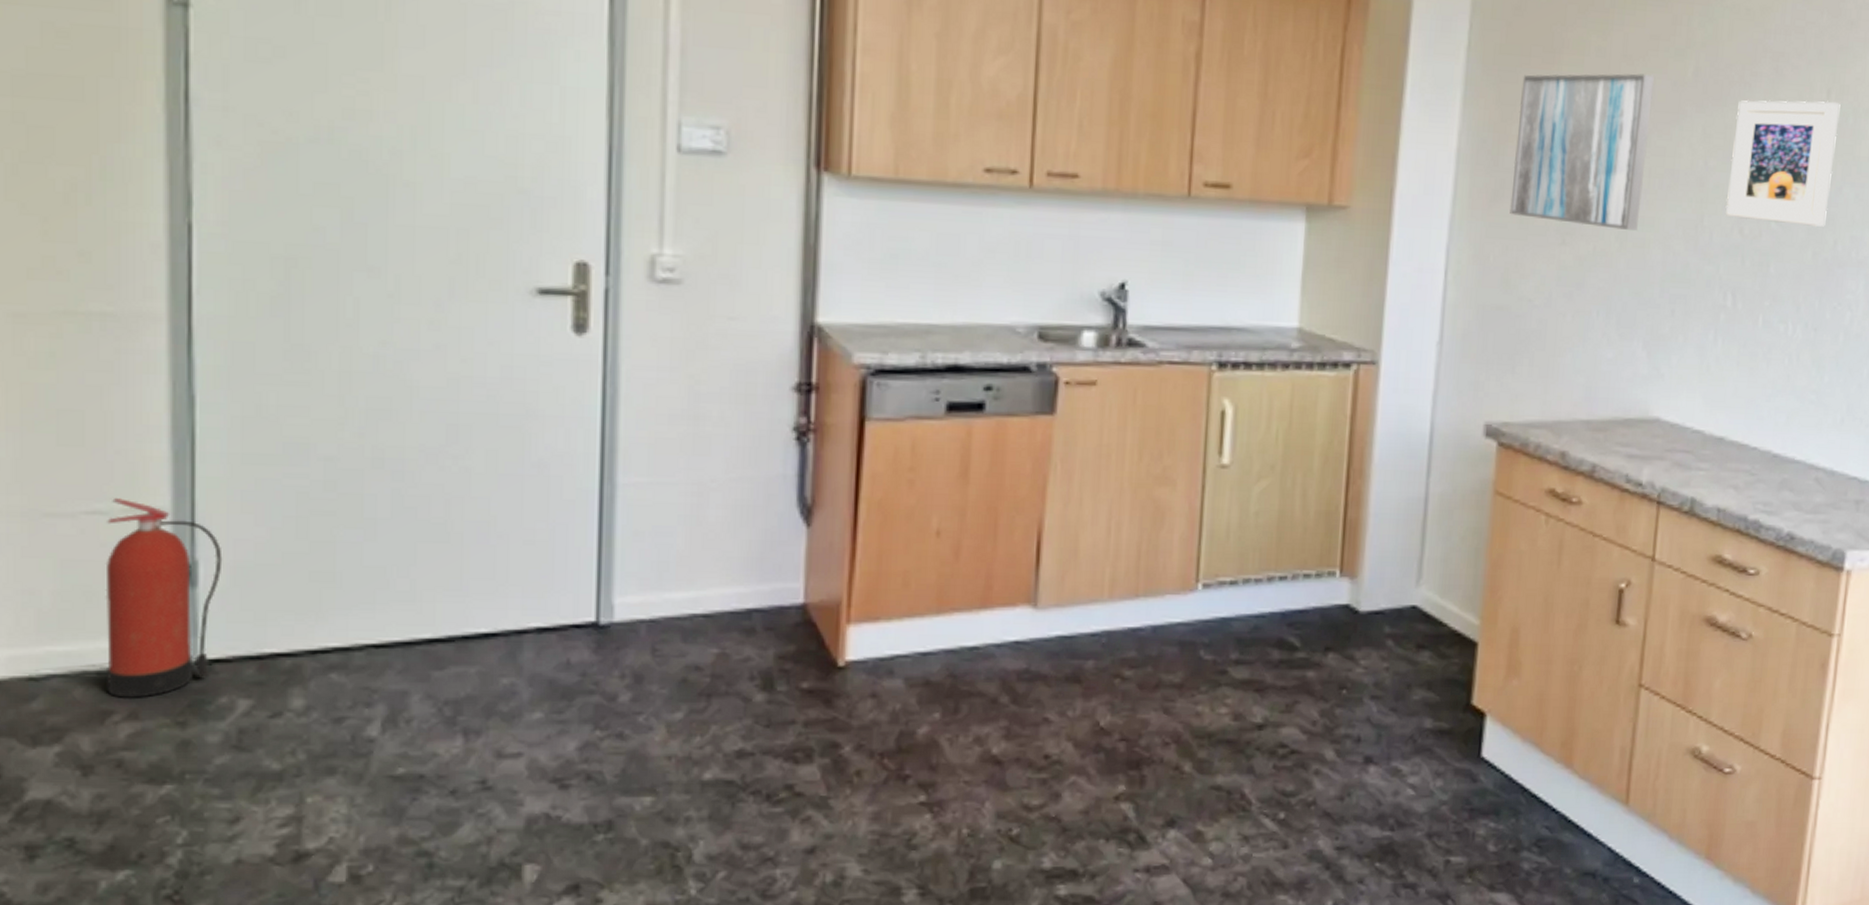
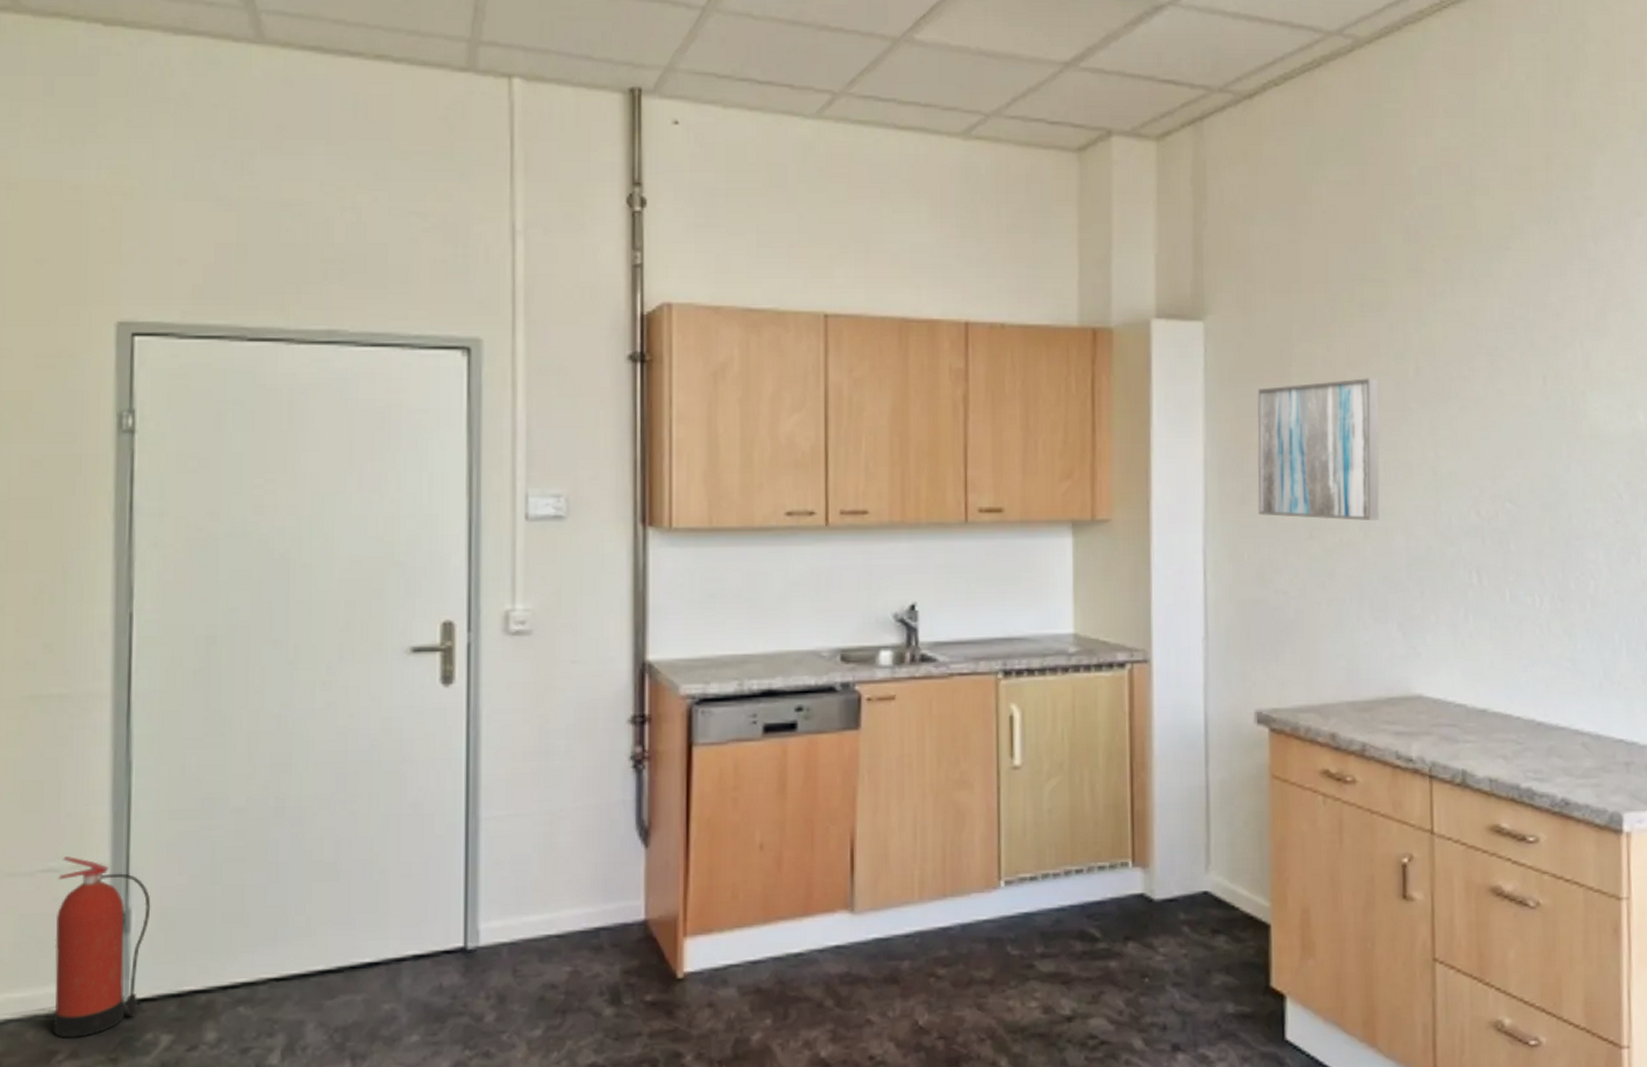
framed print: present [1726,100,1841,227] -> none [1459,387,1559,503]

